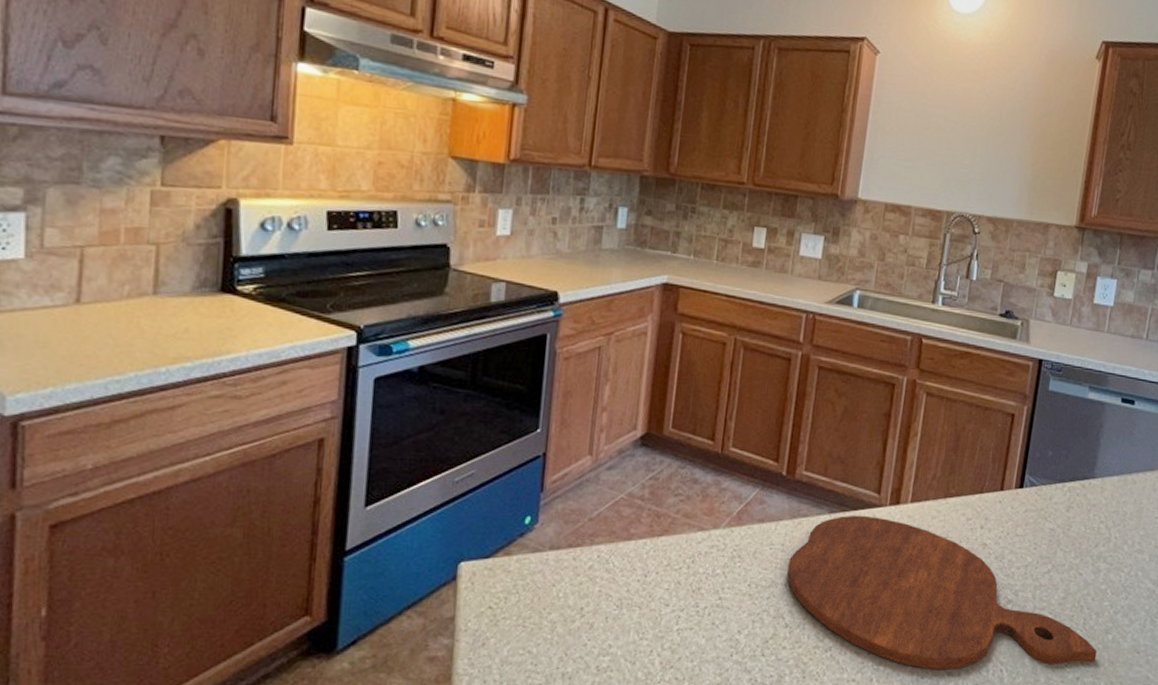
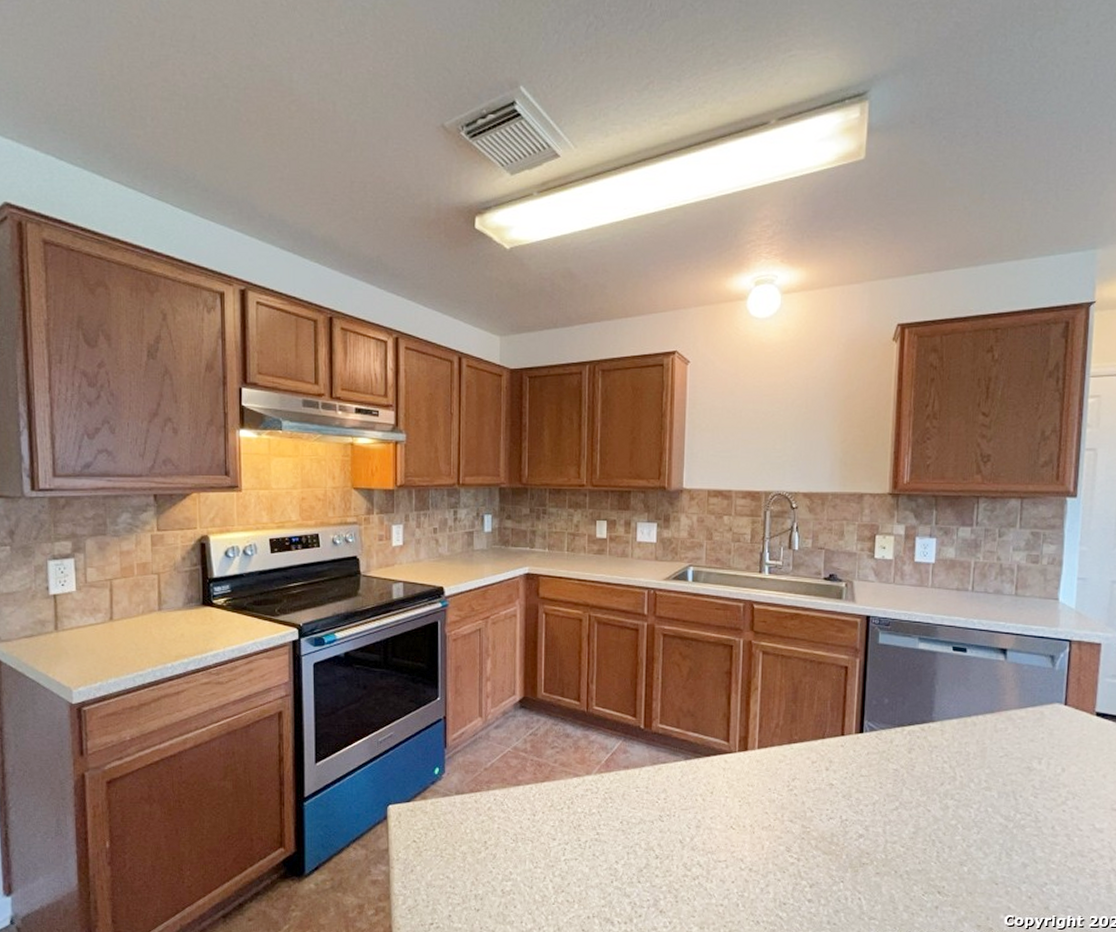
cutting board: present [787,515,1097,670] -> none [653,760,954,897]

